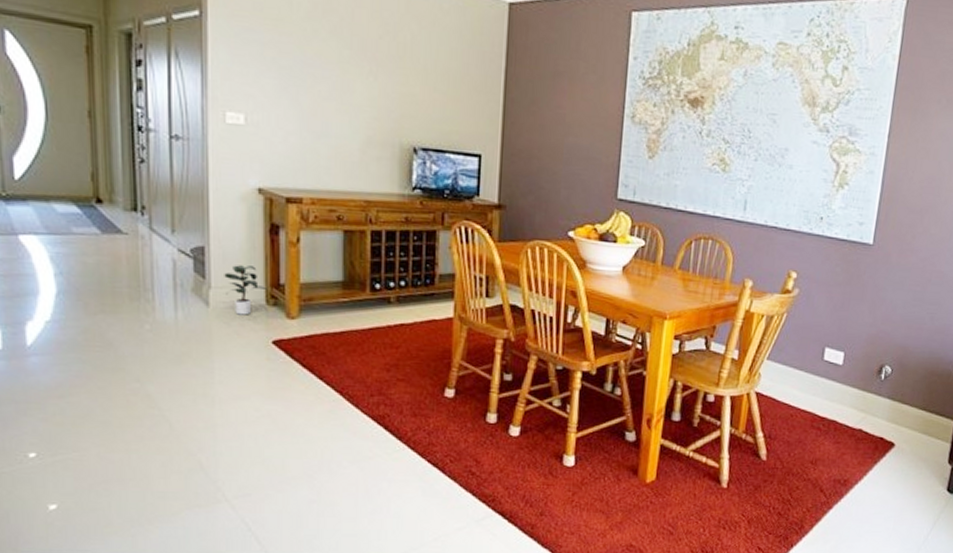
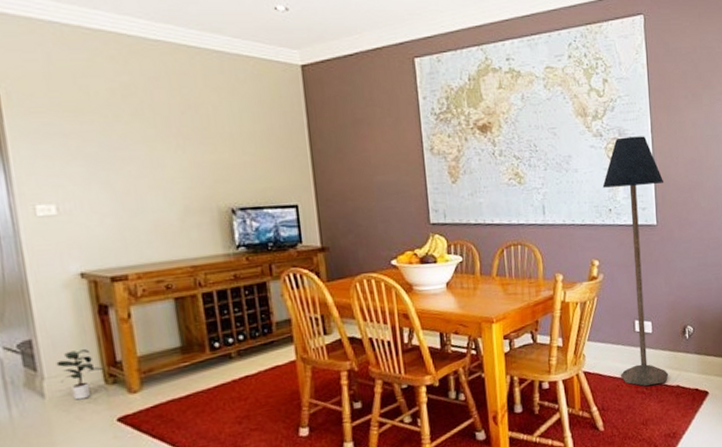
floor lamp: none [796,137,892,424] -> present [602,136,669,387]

